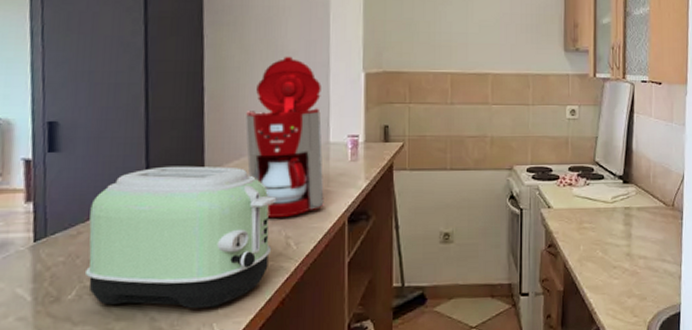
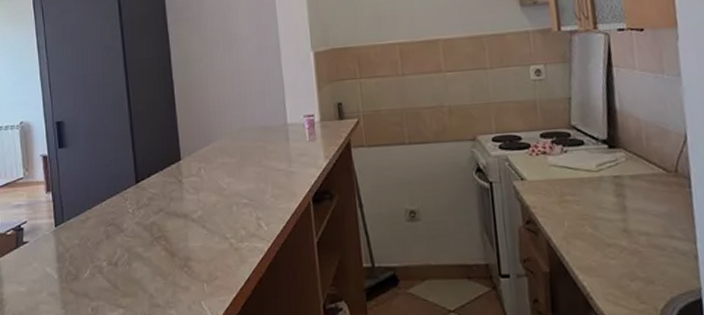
toaster: present [86,165,275,309] -> none [94,153,246,288]
coffee maker: present [246,56,325,217] -> none [211,43,290,200]

